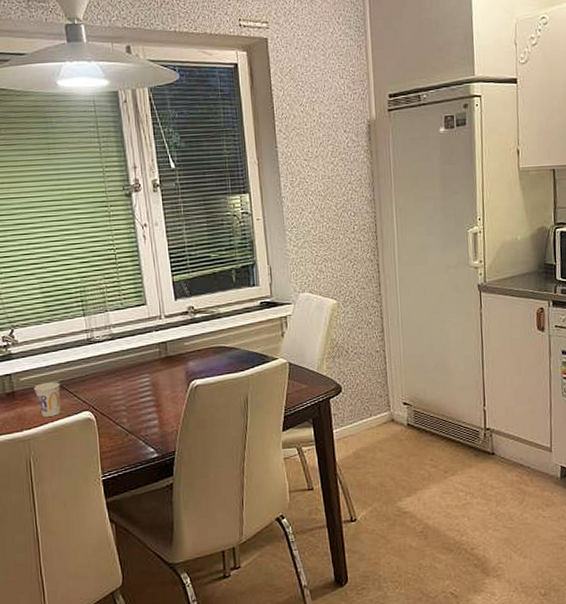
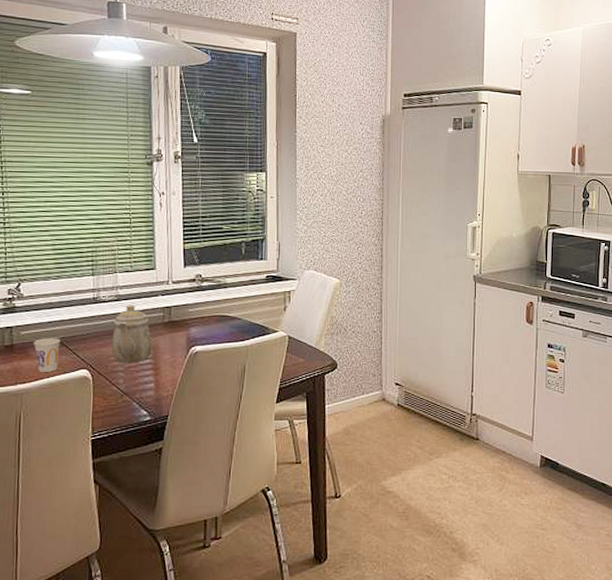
teapot: none [110,343,152,403] -> present [111,305,152,363]

